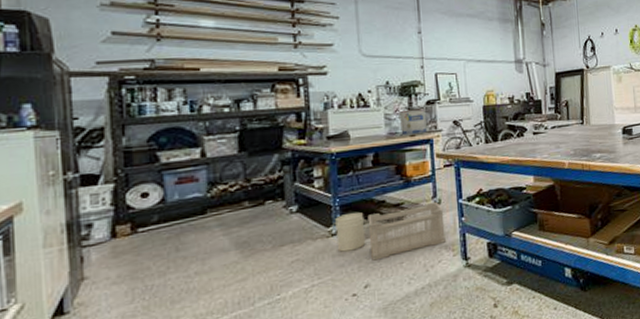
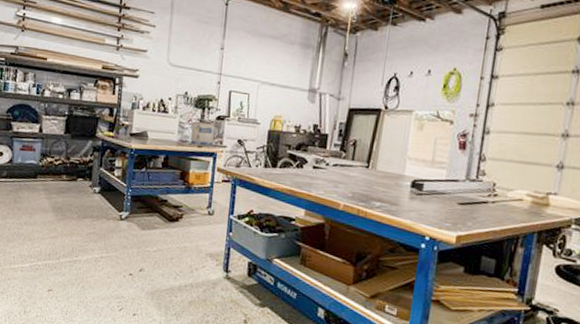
bucket: present [329,211,368,252] -> none [120,204,151,237]
plastic crate: present [367,201,446,261] -> none [149,209,215,252]

